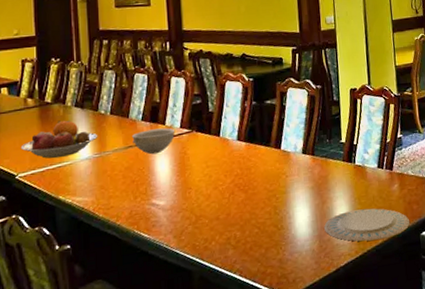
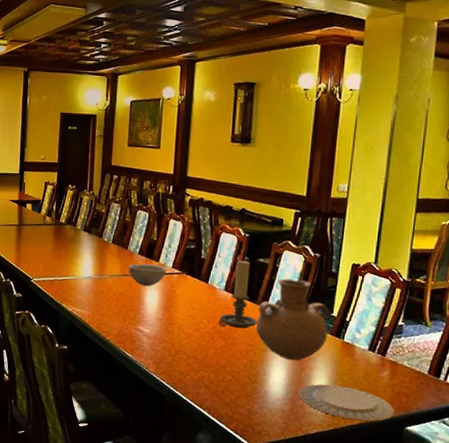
fruit bowl: present [20,119,98,159] -> none [37,240,100,272]
candle holder: none [236,105,274,179] -> present [219,260,257,329]
vase: none [273,113,341,197] -> present [255,278,328,361]

